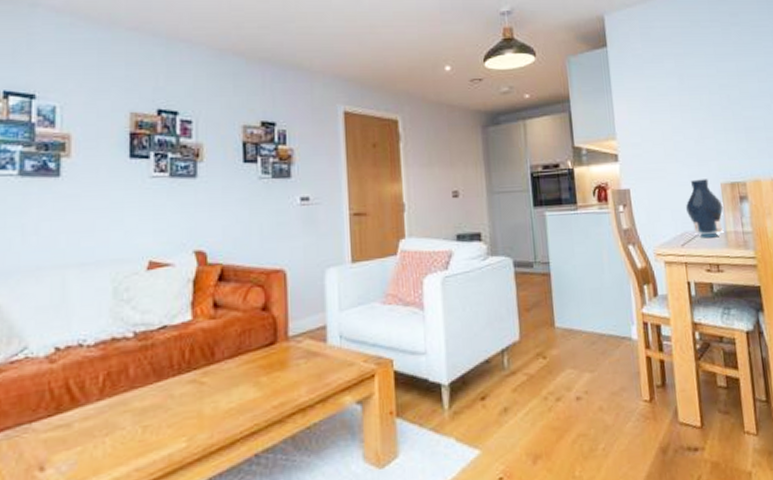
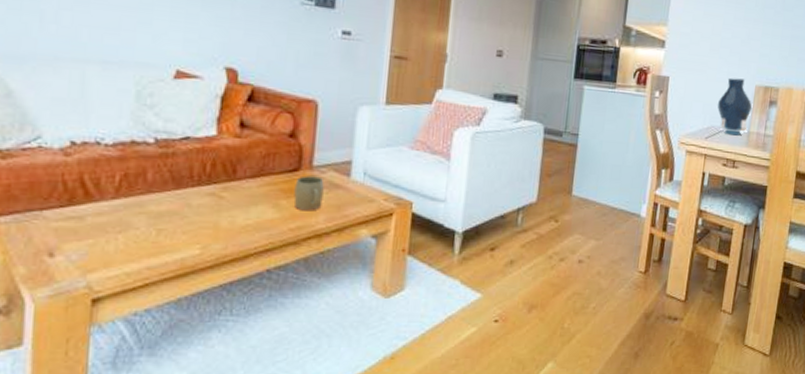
mug: none [273,346,303,386] -> present [293,175,324,211]

